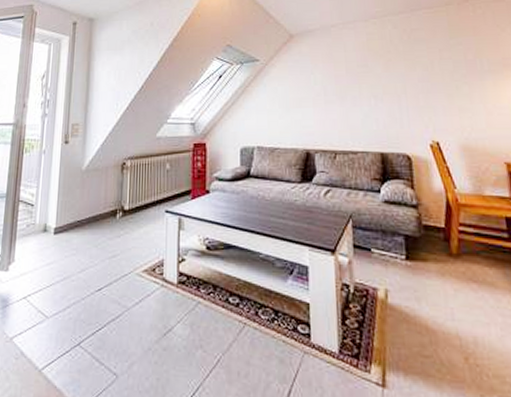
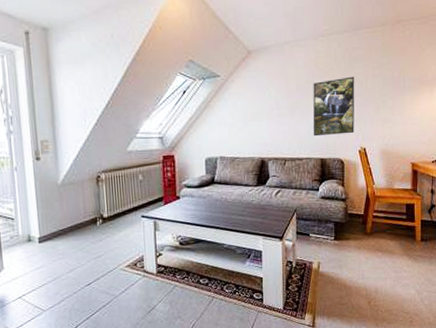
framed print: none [366,59,422,127] -> present [313,76,355,137]

